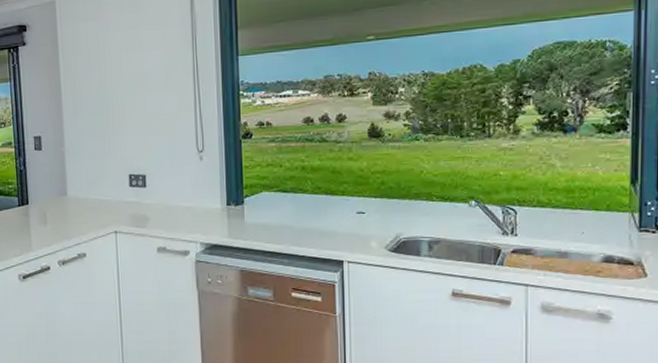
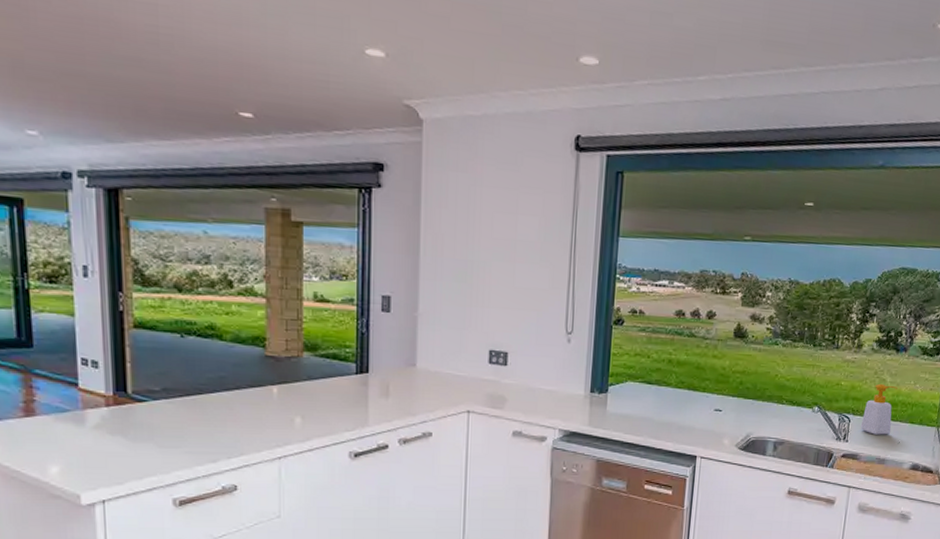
soap bottle: none [530,169,571,226] -> present [860,383,898,435]

